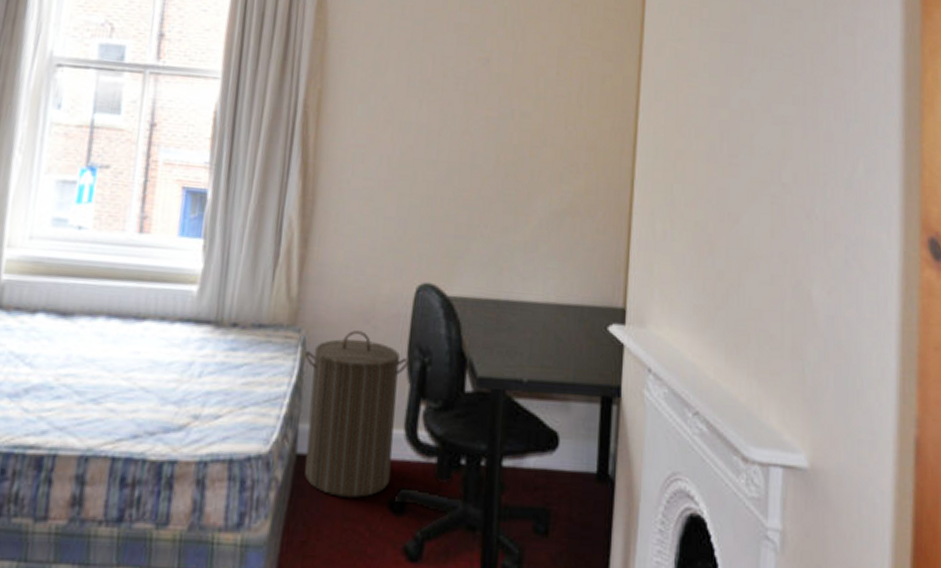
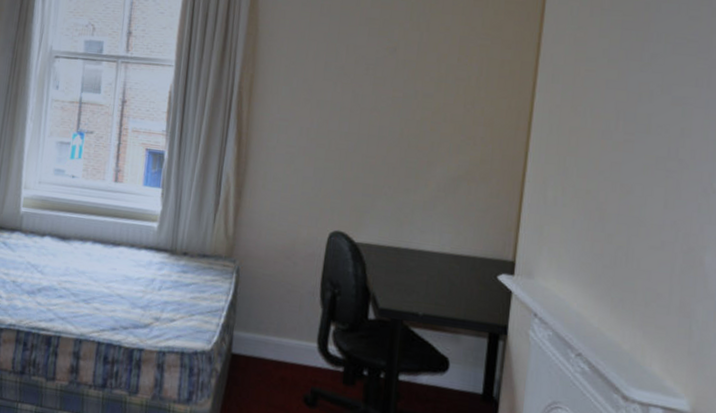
laundry hamper: present [304,330,410,498] -> none [238,264,323,391]

